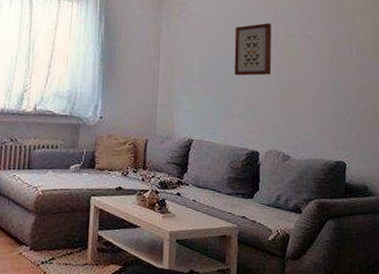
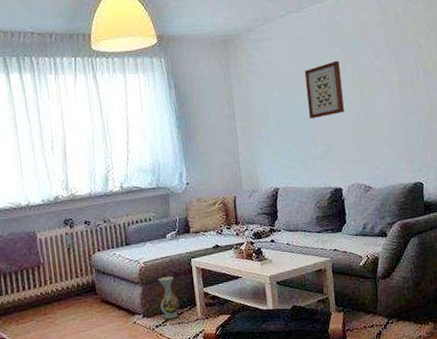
vase: none [49,209,71,258] -> present [158,276,179,320]

